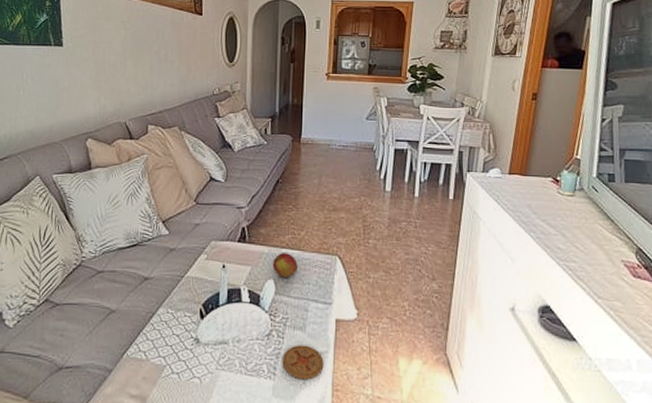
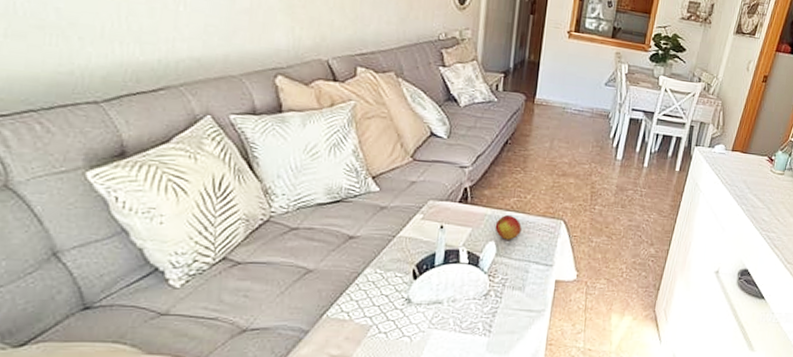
coaster: present [282,345,324,380] -> none [498,304,541,336]

